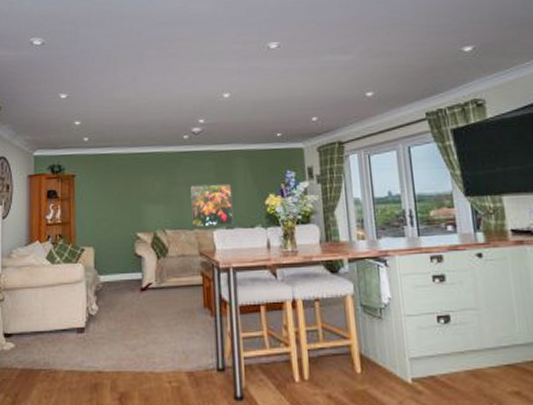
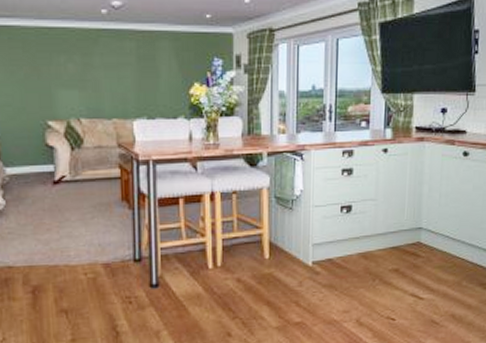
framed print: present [190,183,234,228] -> none [109,69,156,117]

